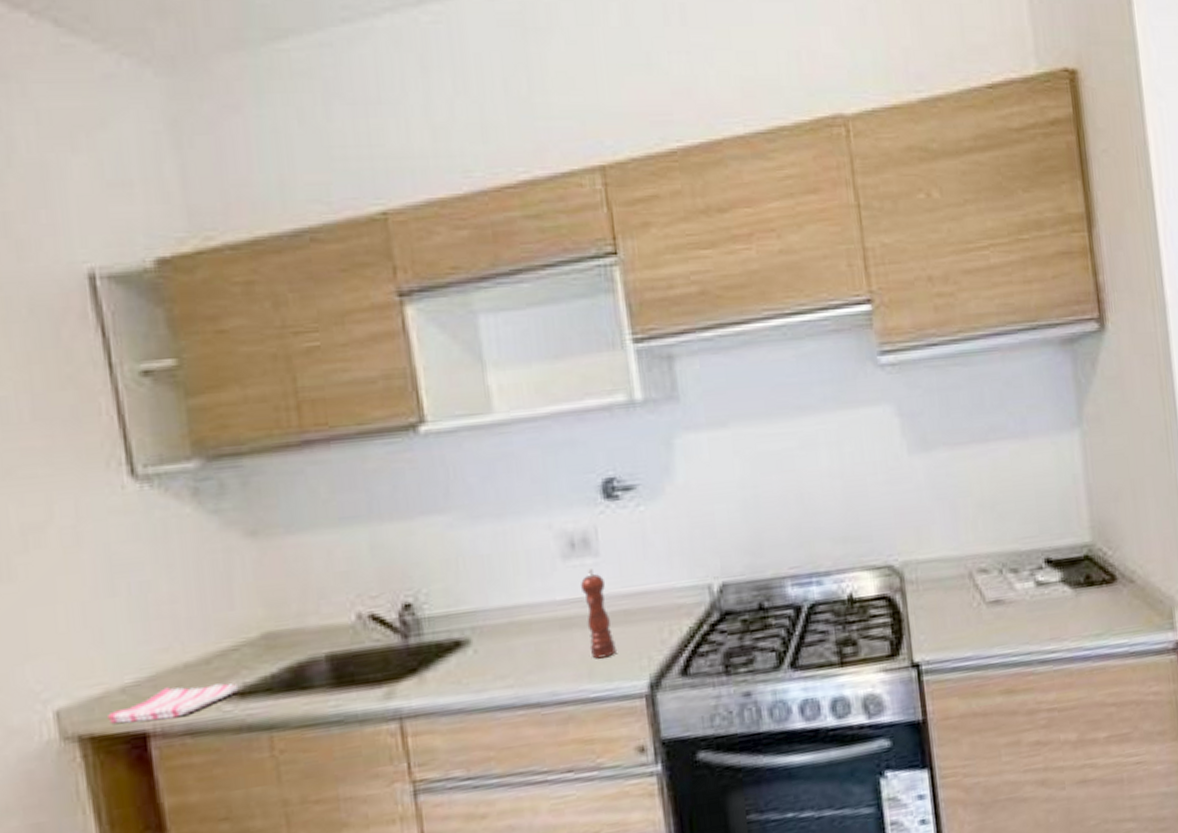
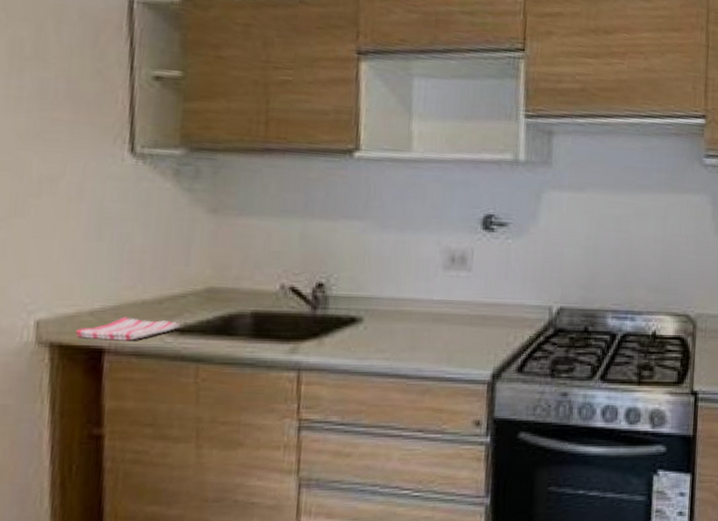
pepper mill: present [580,568,616,659] -> none [452,280,473,349]

